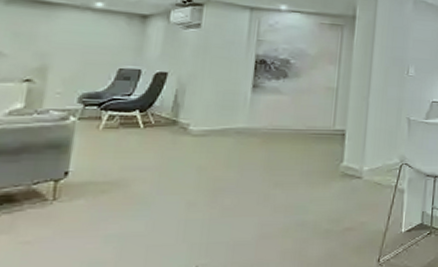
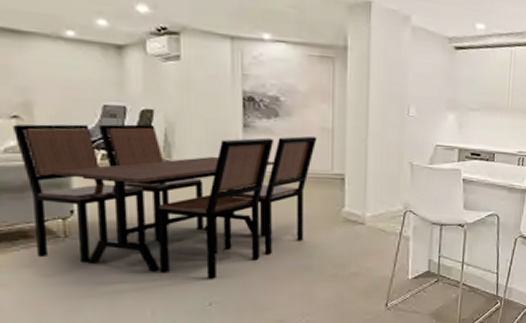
dining set: none [19,86,322,240] -> present [12,124,317,279]

